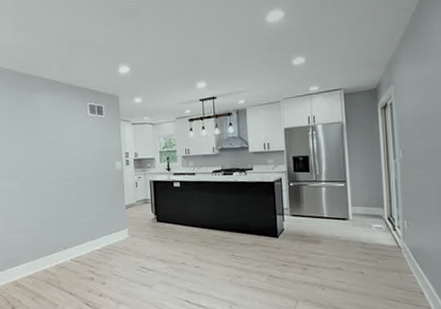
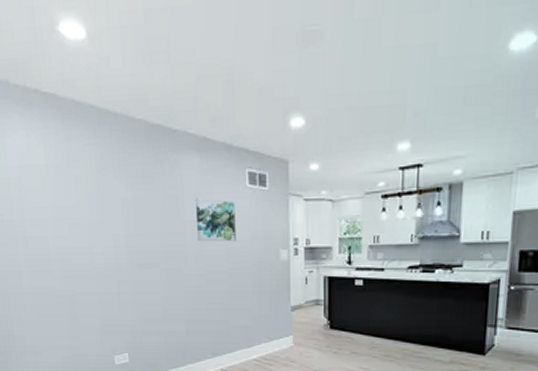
wall art: none [49,124,81,157] -> present [195,198,236,242]

